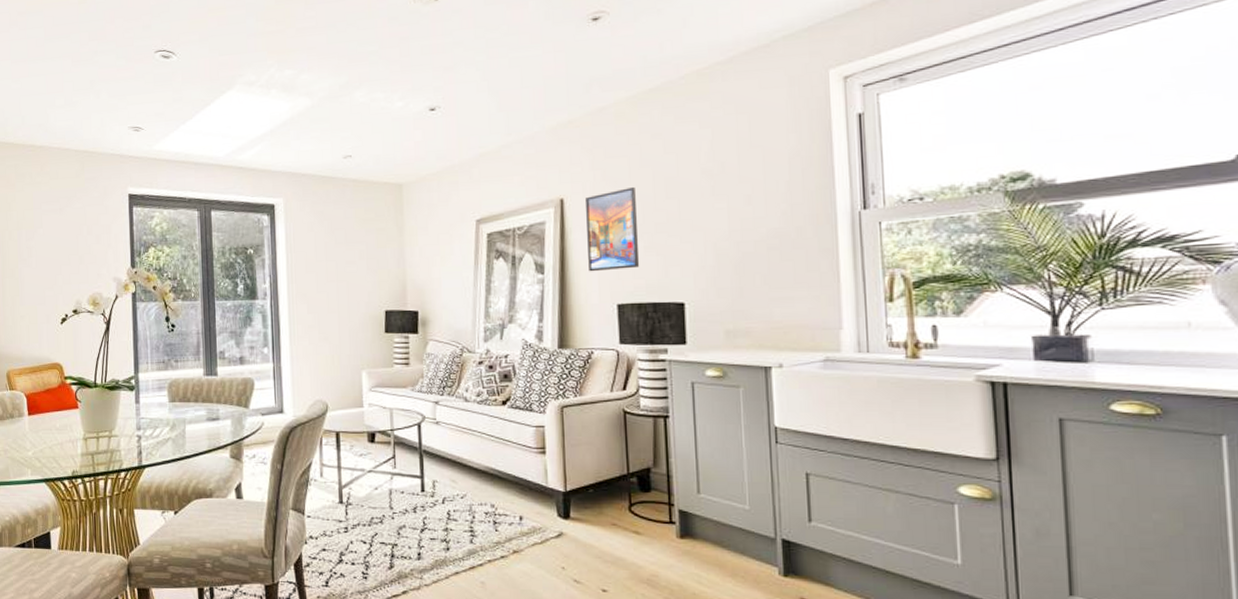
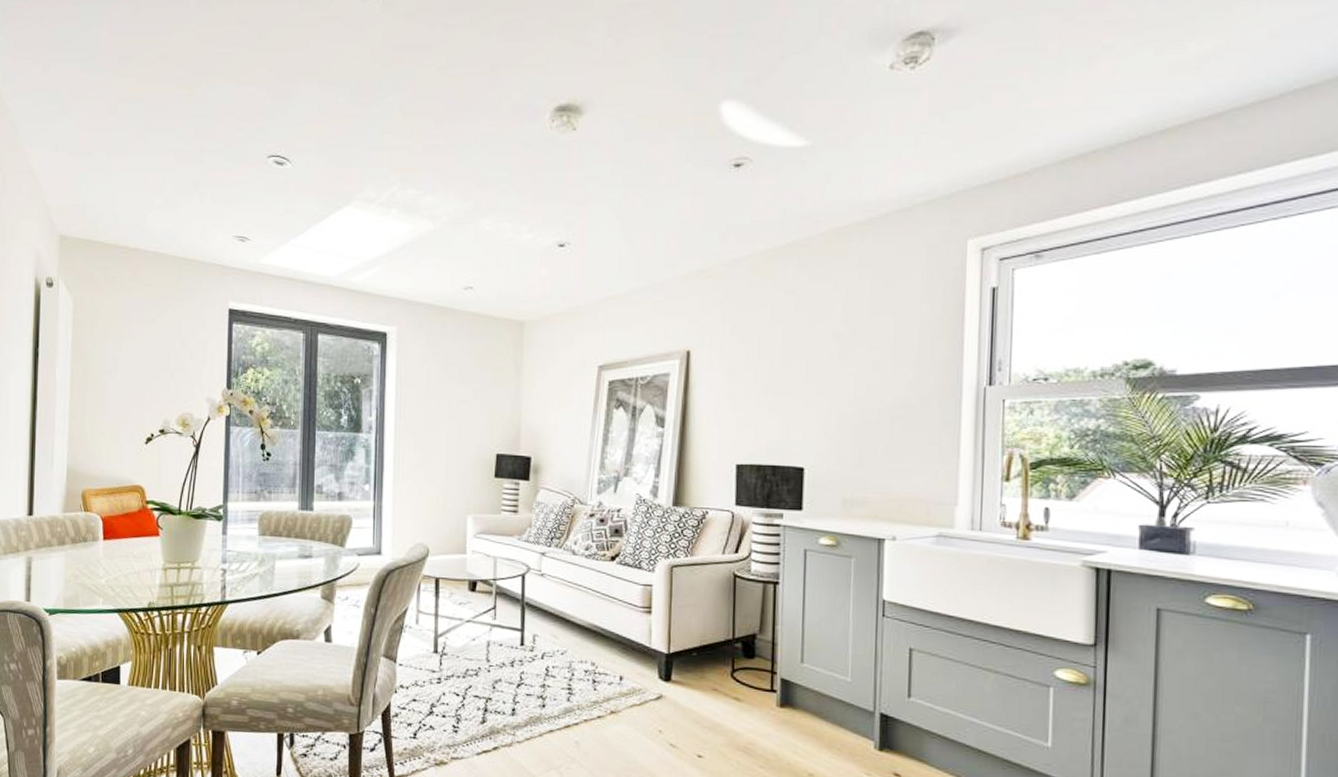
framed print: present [584,186,640,272] -> none [710,343,764,429]

